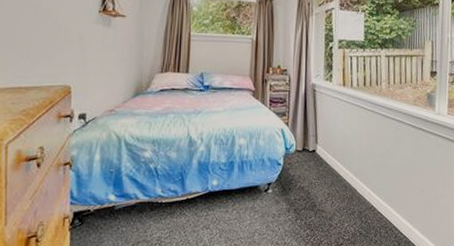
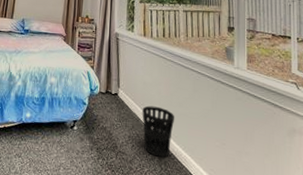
wastebasket: none [342,160,376,210] -> present [142,105,175,157]

